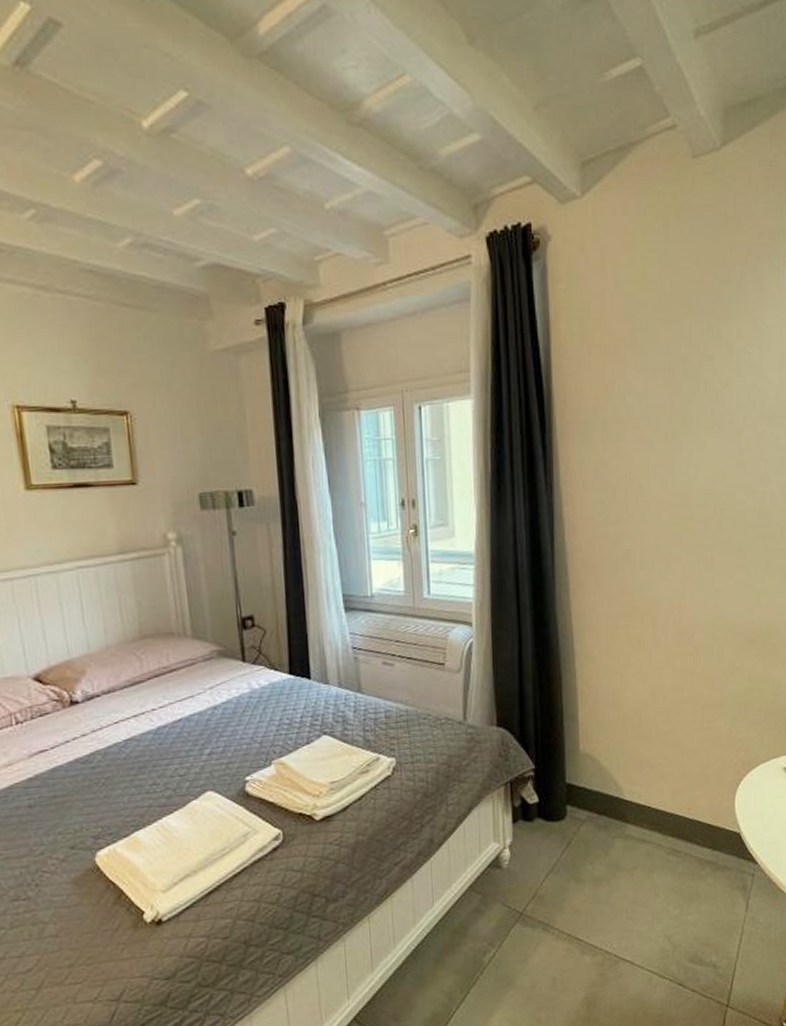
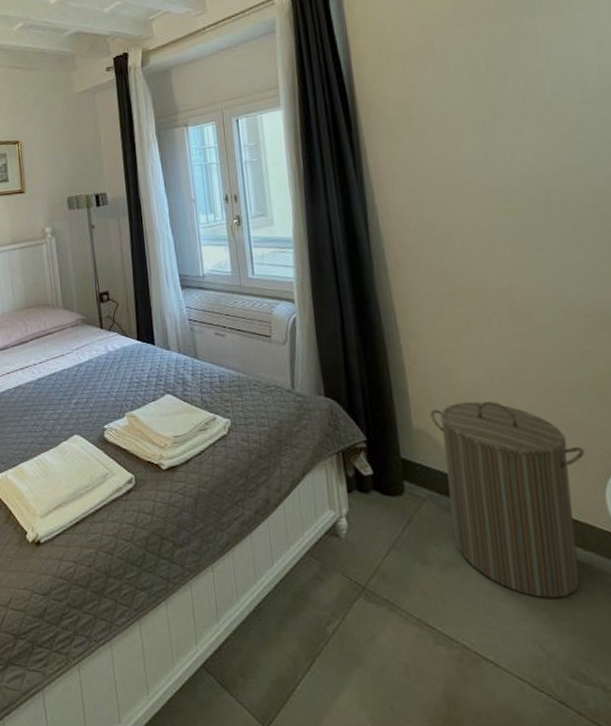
laundry hamper: none [597,720,723,898] -> present [430,401,585,598]

